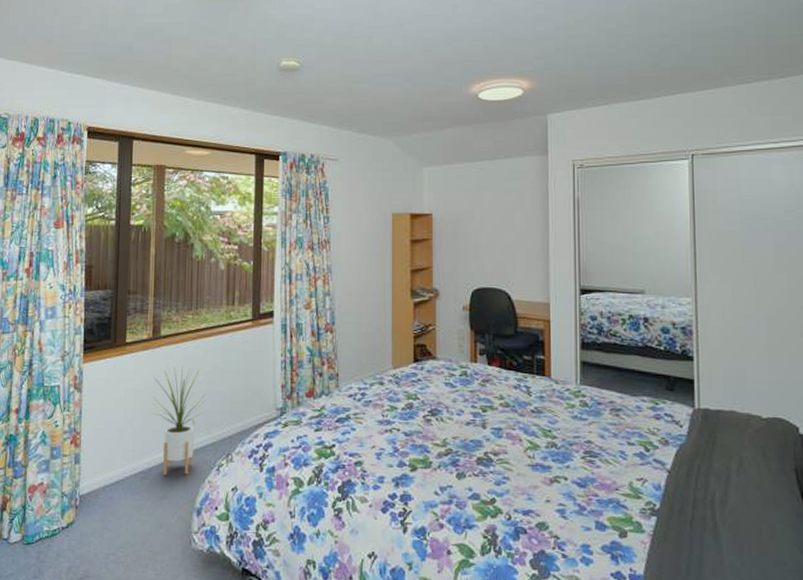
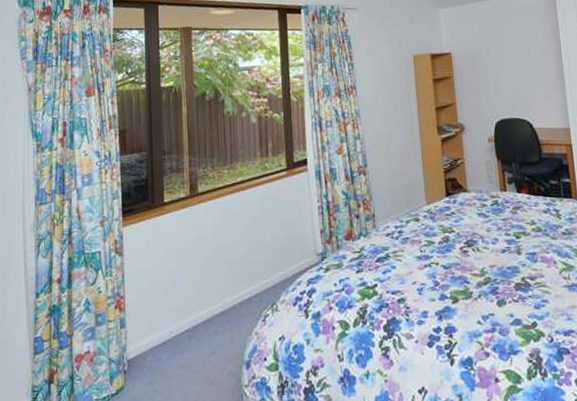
house plant: present [151,366,206,476] -> none [191,221,248,332]

